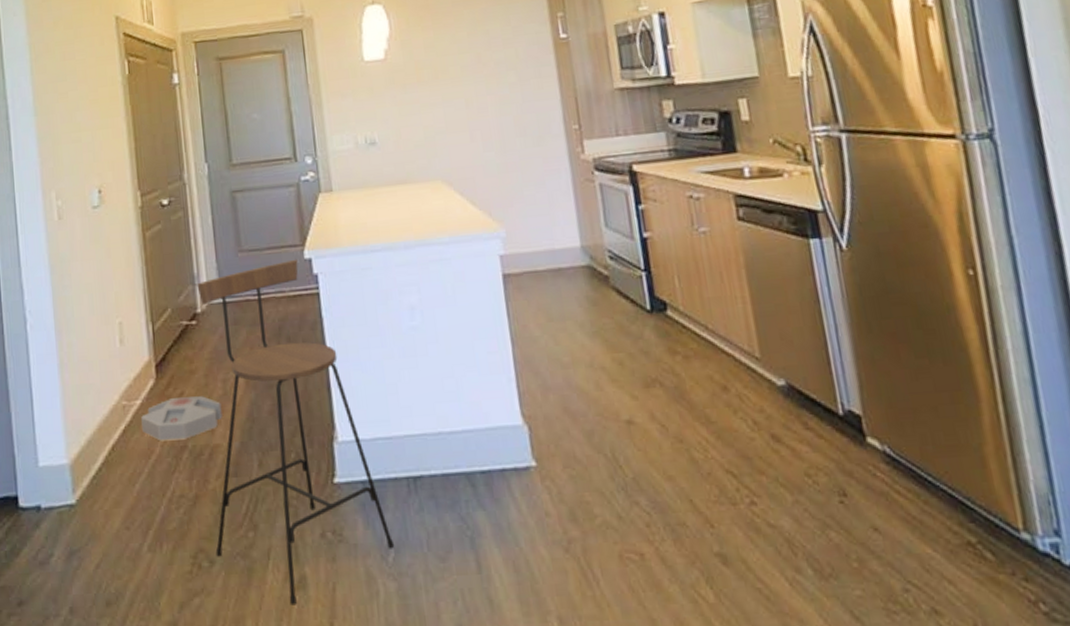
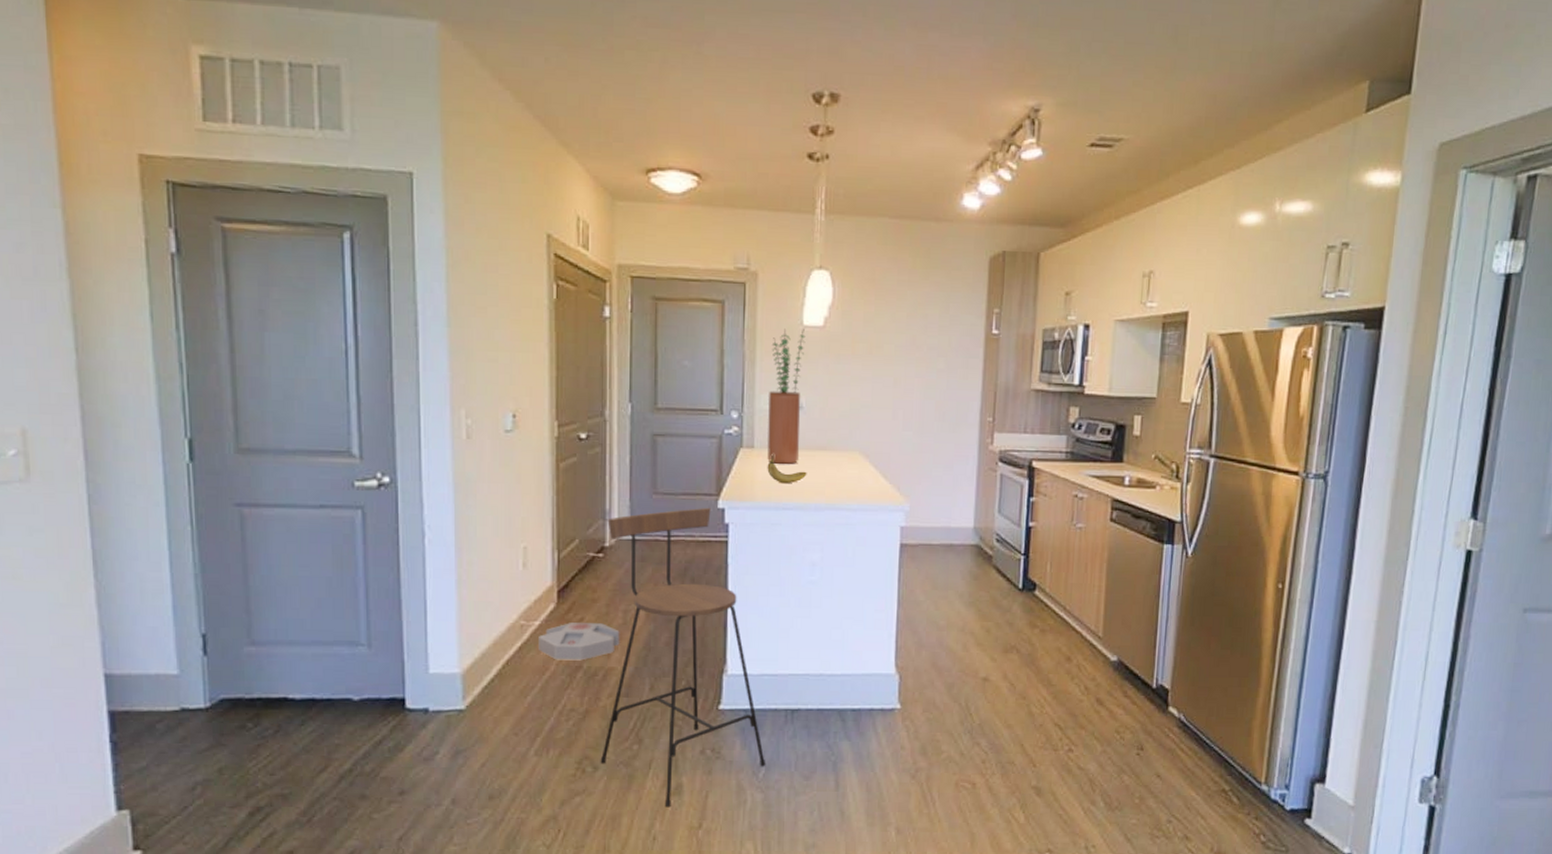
vase: none [336,63,381,205] -> present [767,328,806,464]
fruit: none [348,195,391,225] -> present [767,454,807,484]

